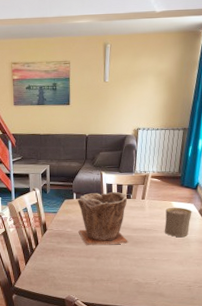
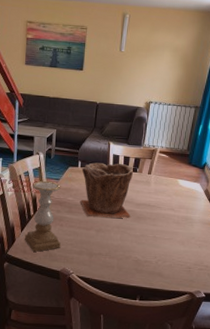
candle holder: none [30,215,64,282] -> present [25,180,61,252]
cup: present [164,207,192,237] -> none [168,185,198,216]

